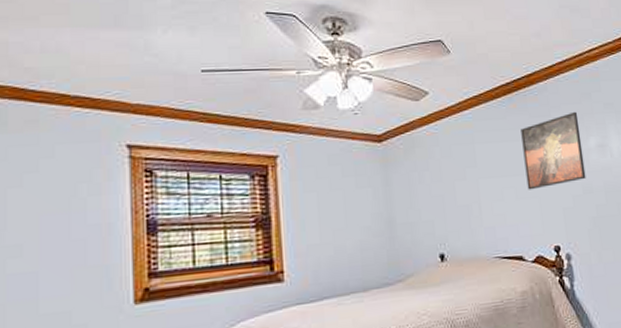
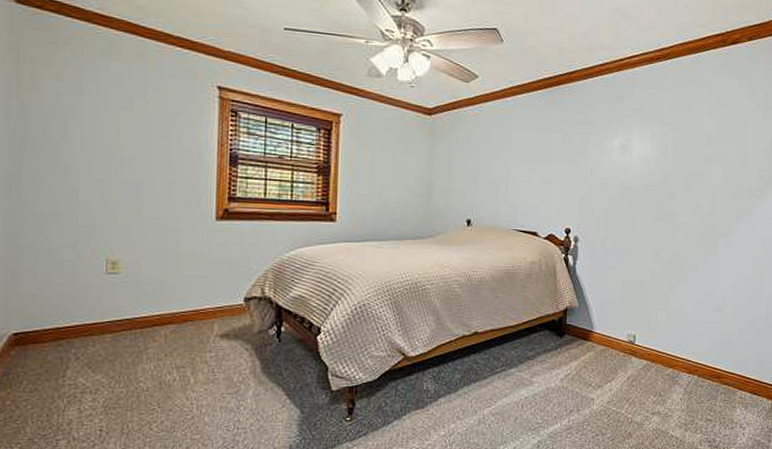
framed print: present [521,111,586,190] -> none [551,112,608,177]

